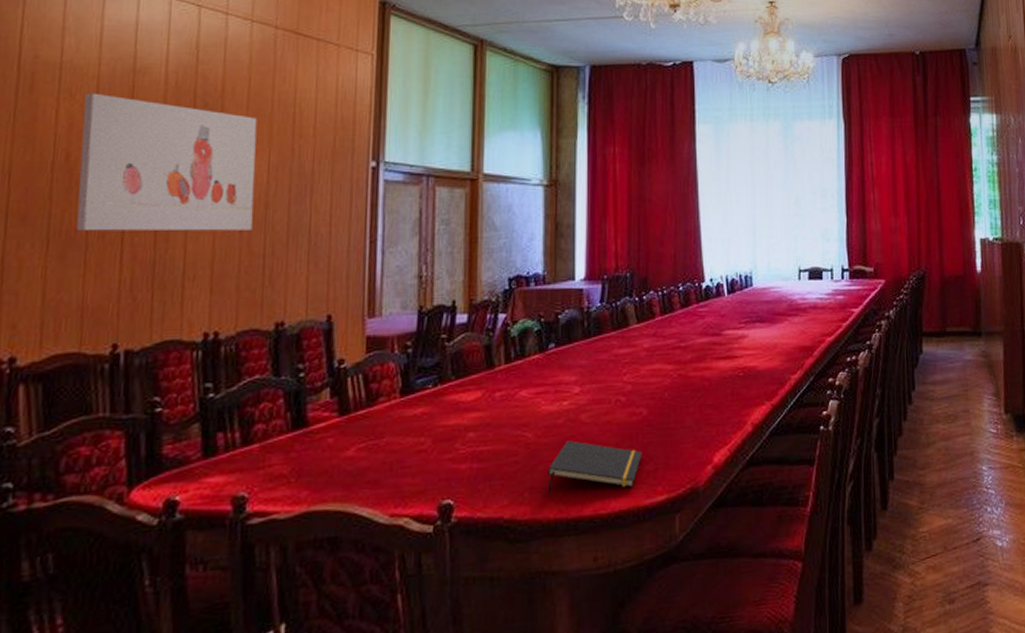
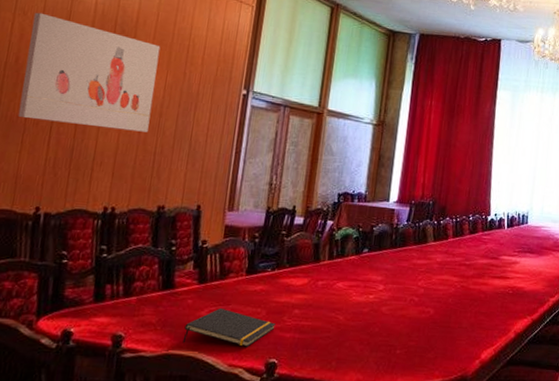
notepad: none [326,442,446,496] -> present [182,307,276,347]
notepad: present [546,440,642,493] -> none [350,326,426,370]

